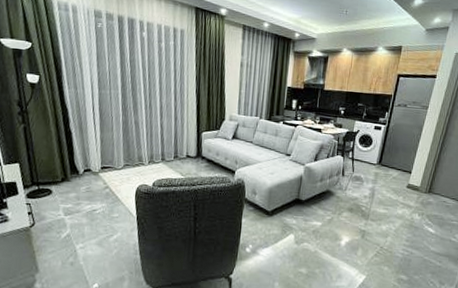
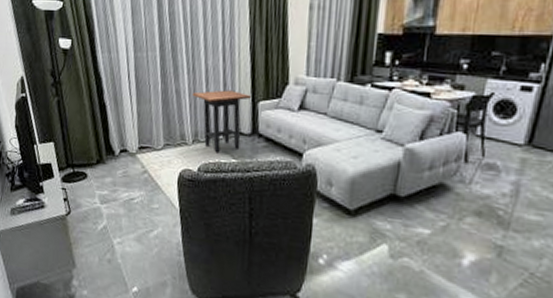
side table: none [148,122,197,172] -> present [191,90,252,154]

